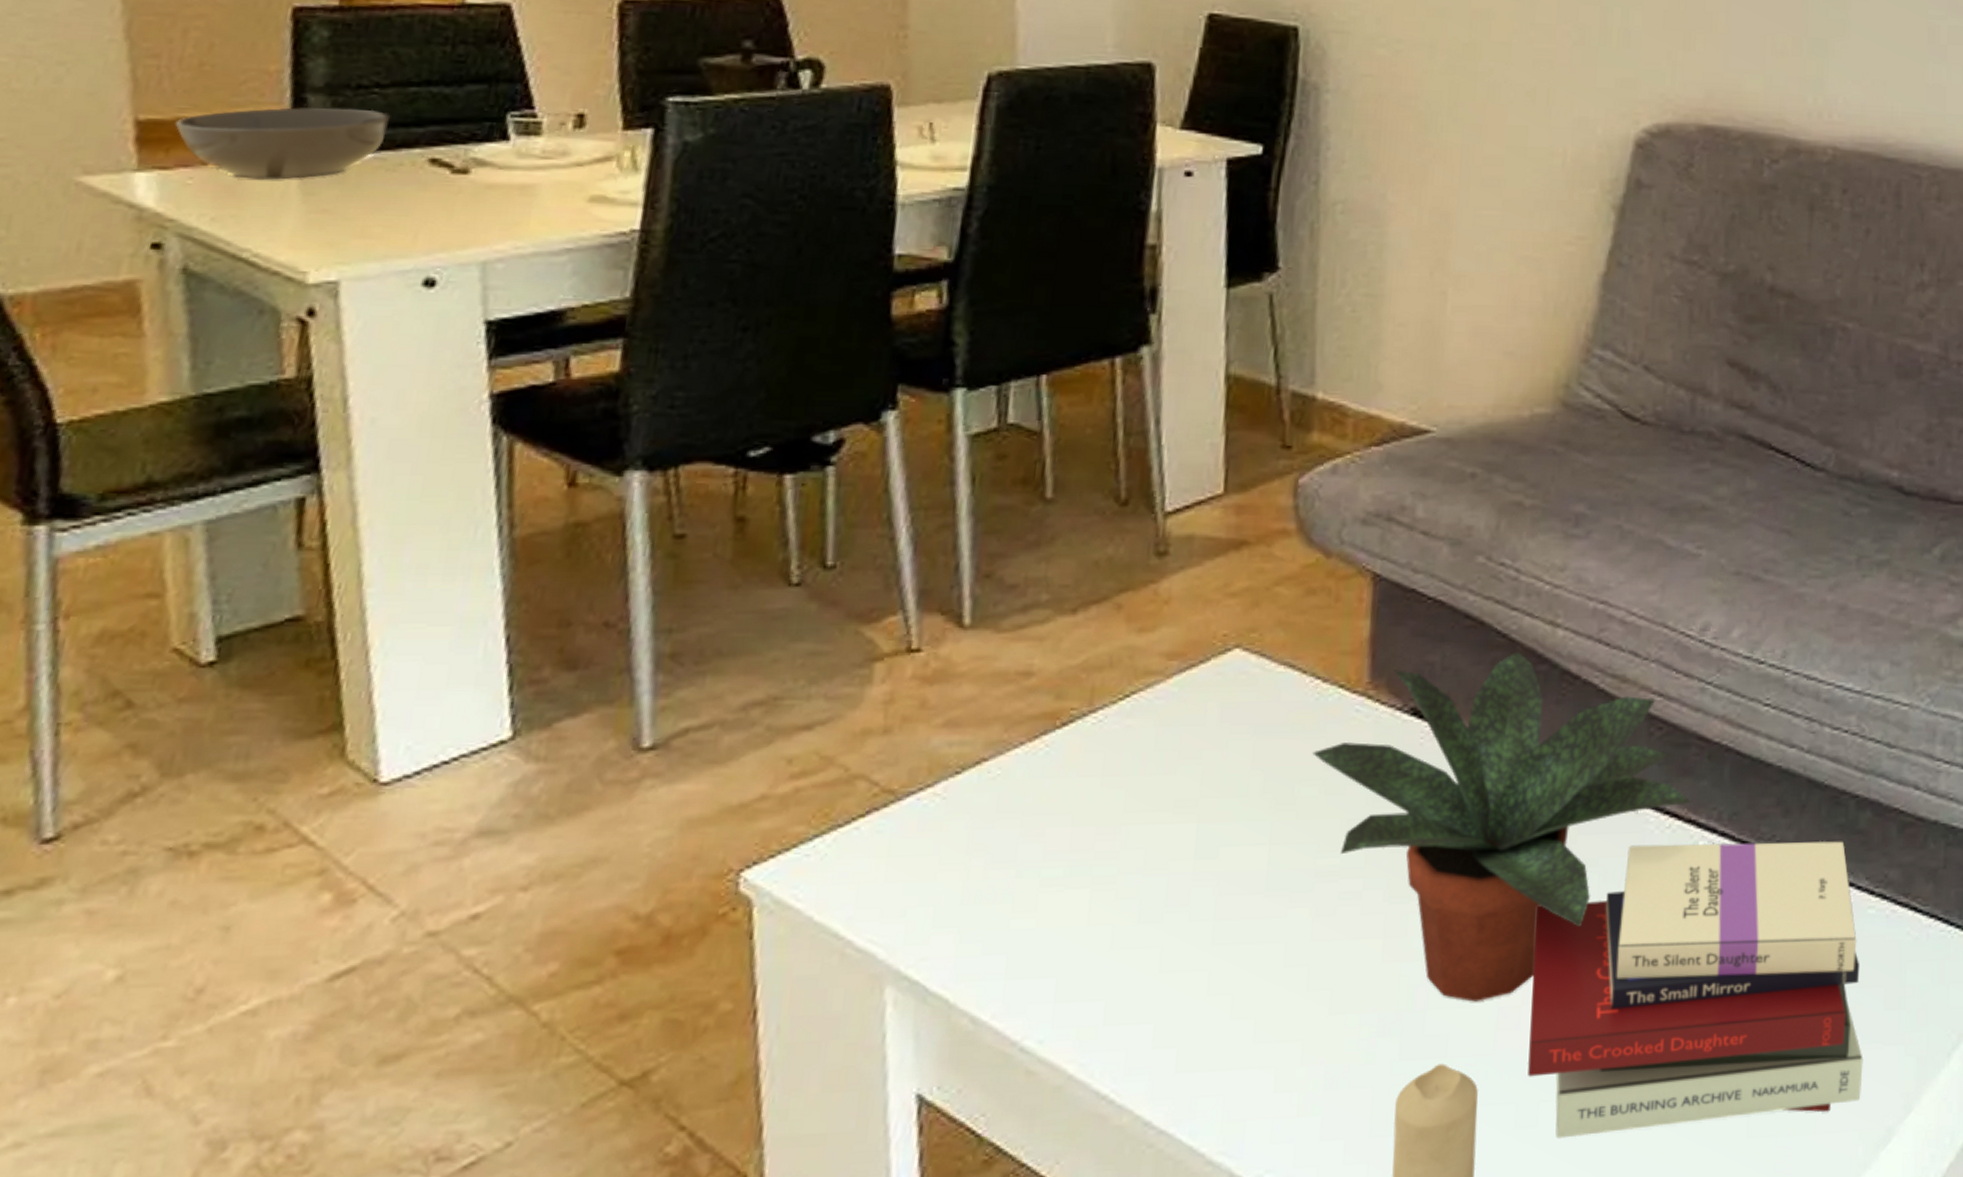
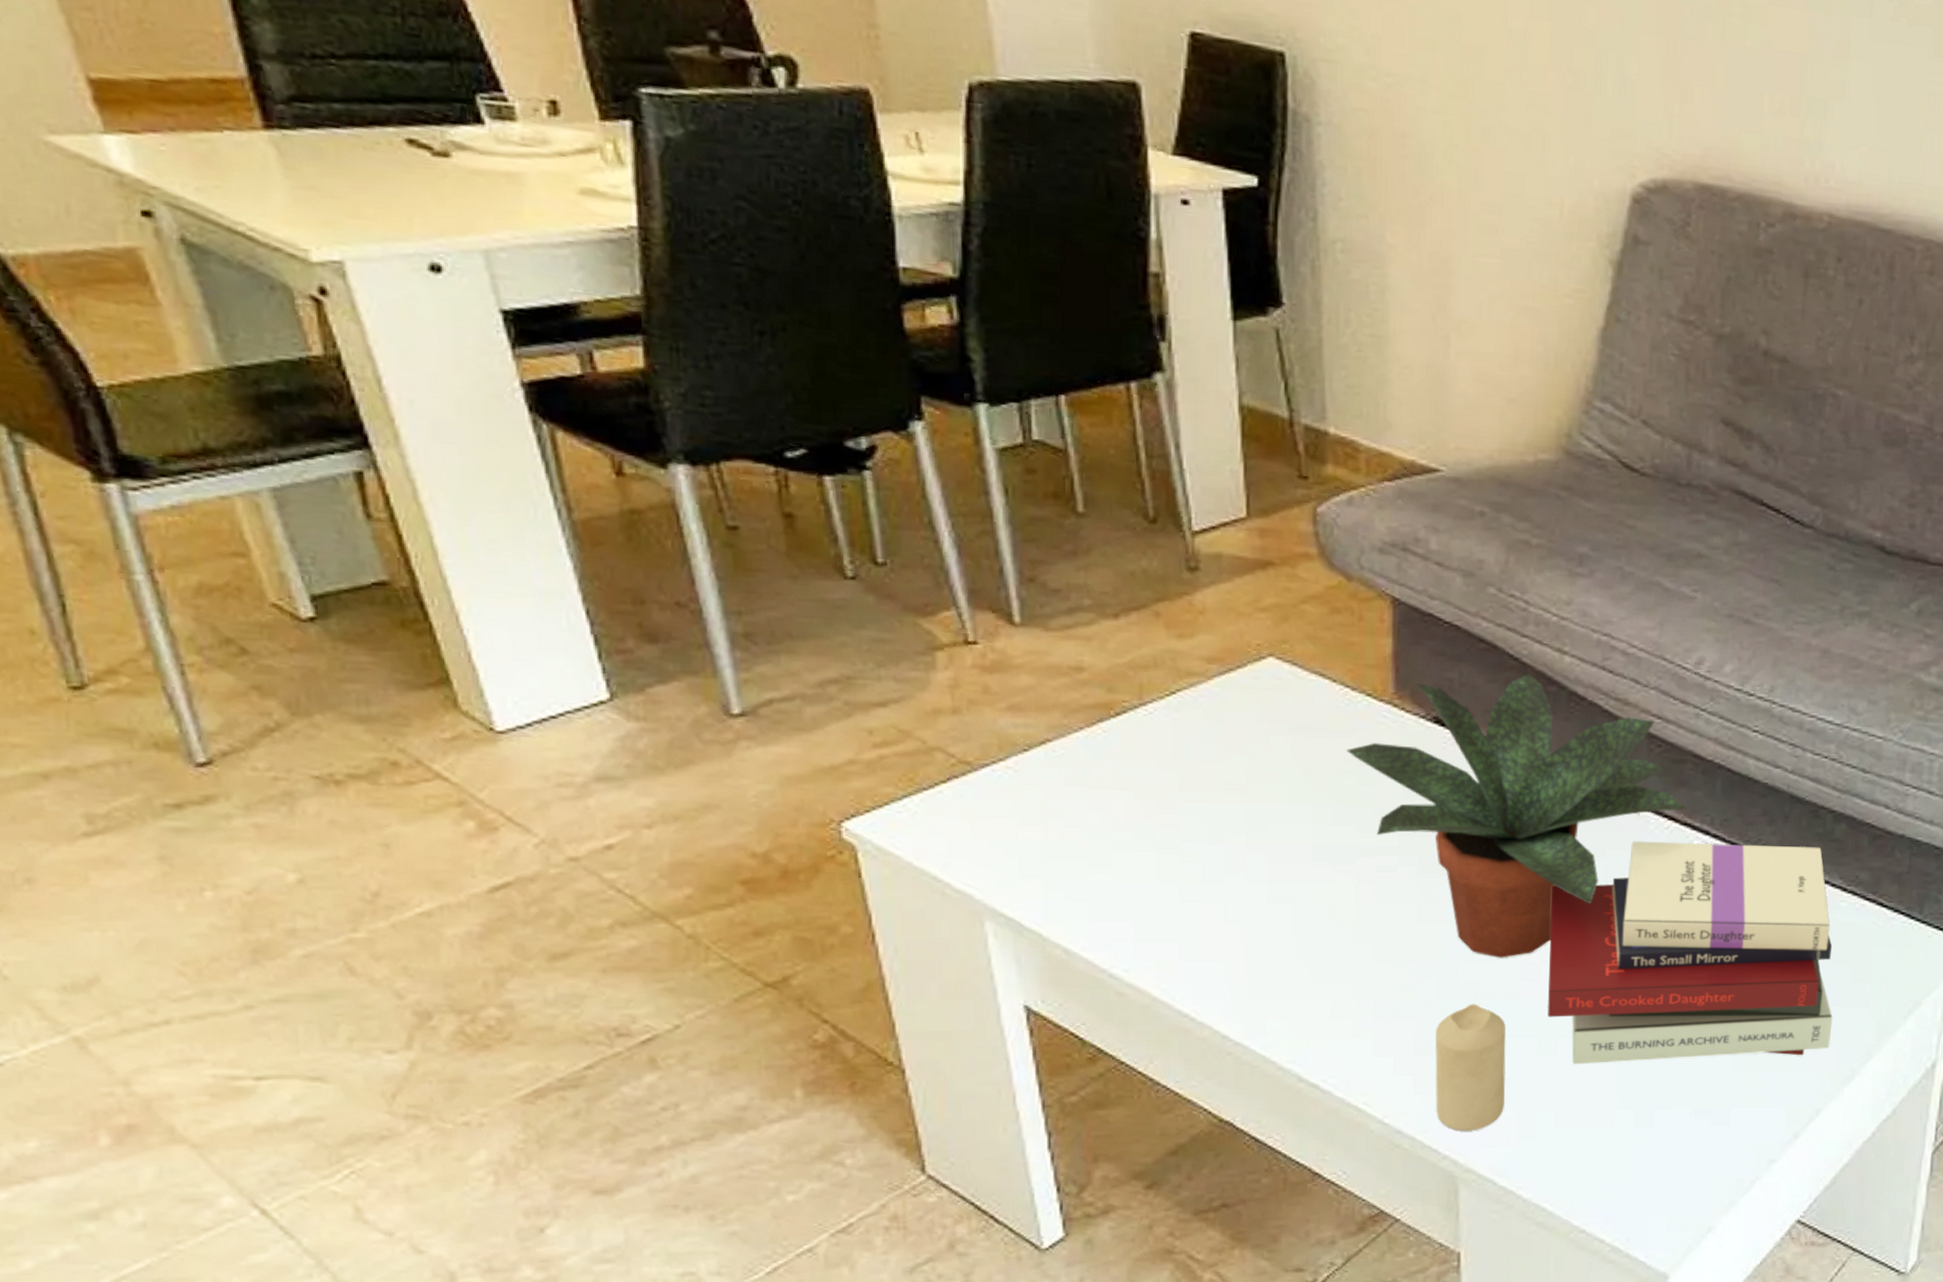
bowl: present [174,107,391,180] -> none [130,74,356,152]

